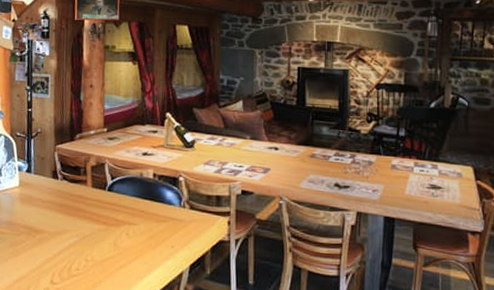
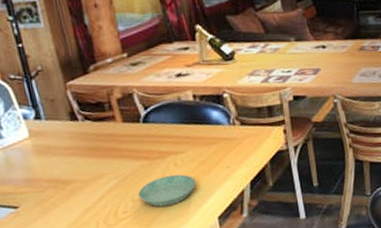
saucer: none [91,243,142,272] -> present [138,174,196,207]

